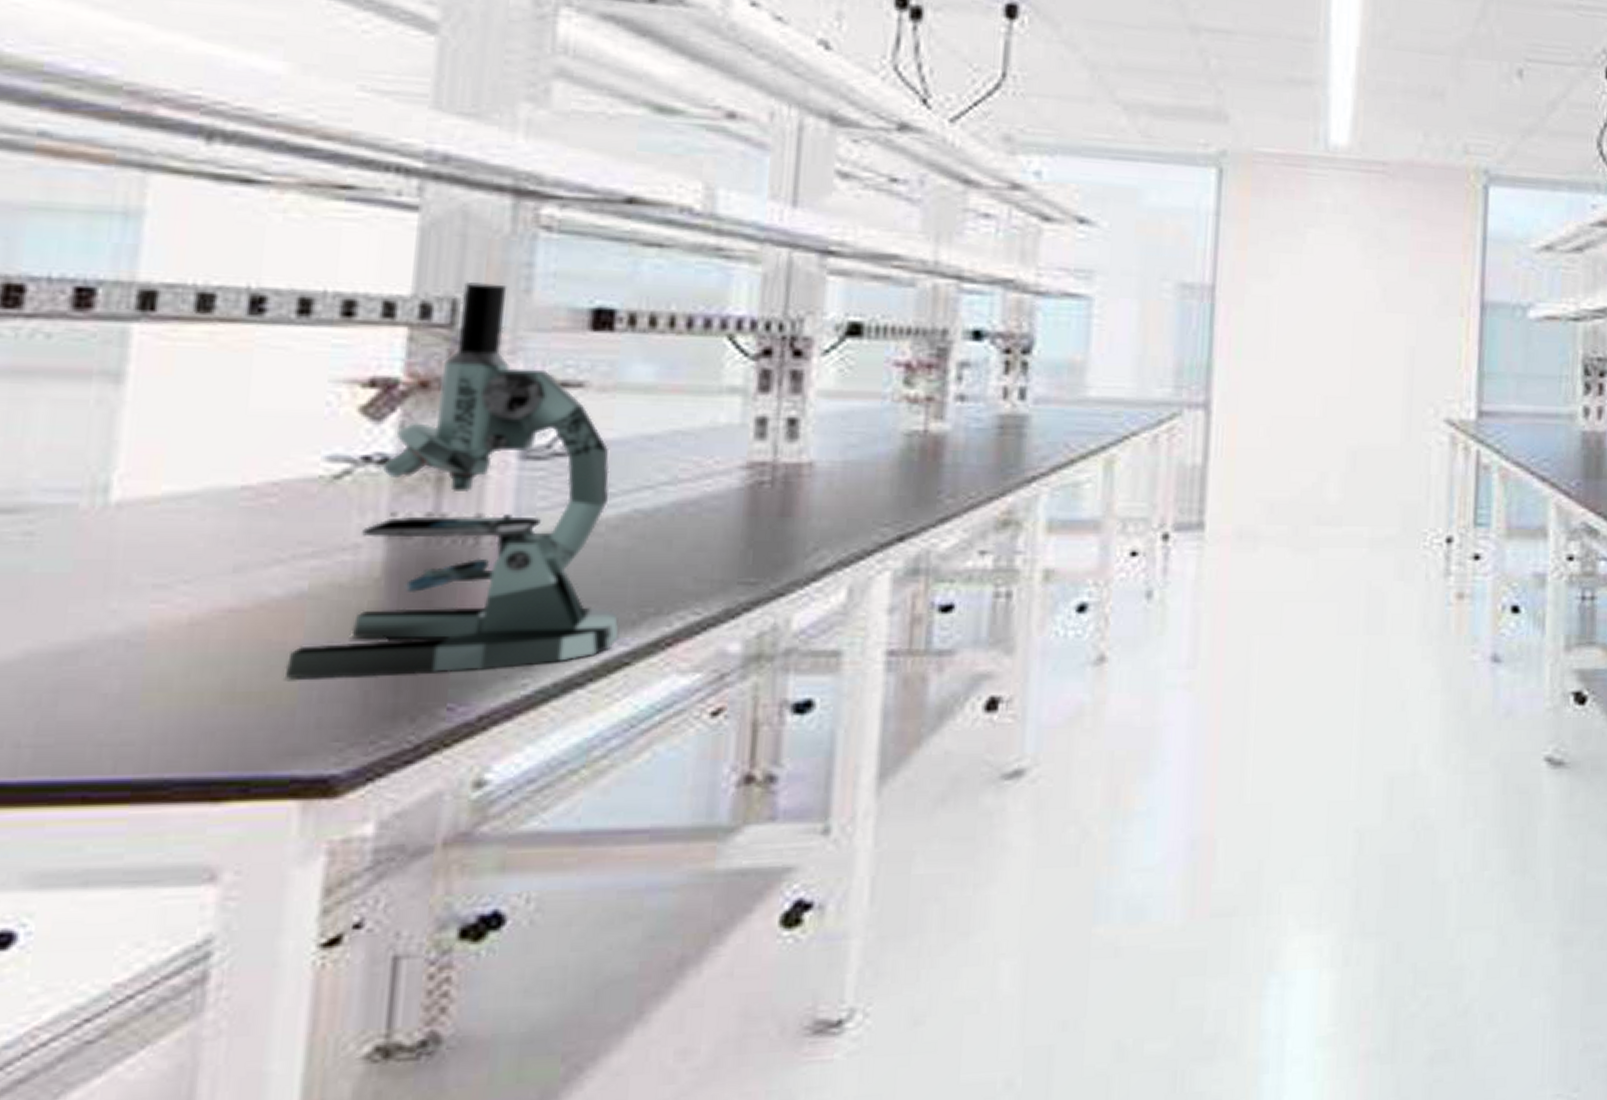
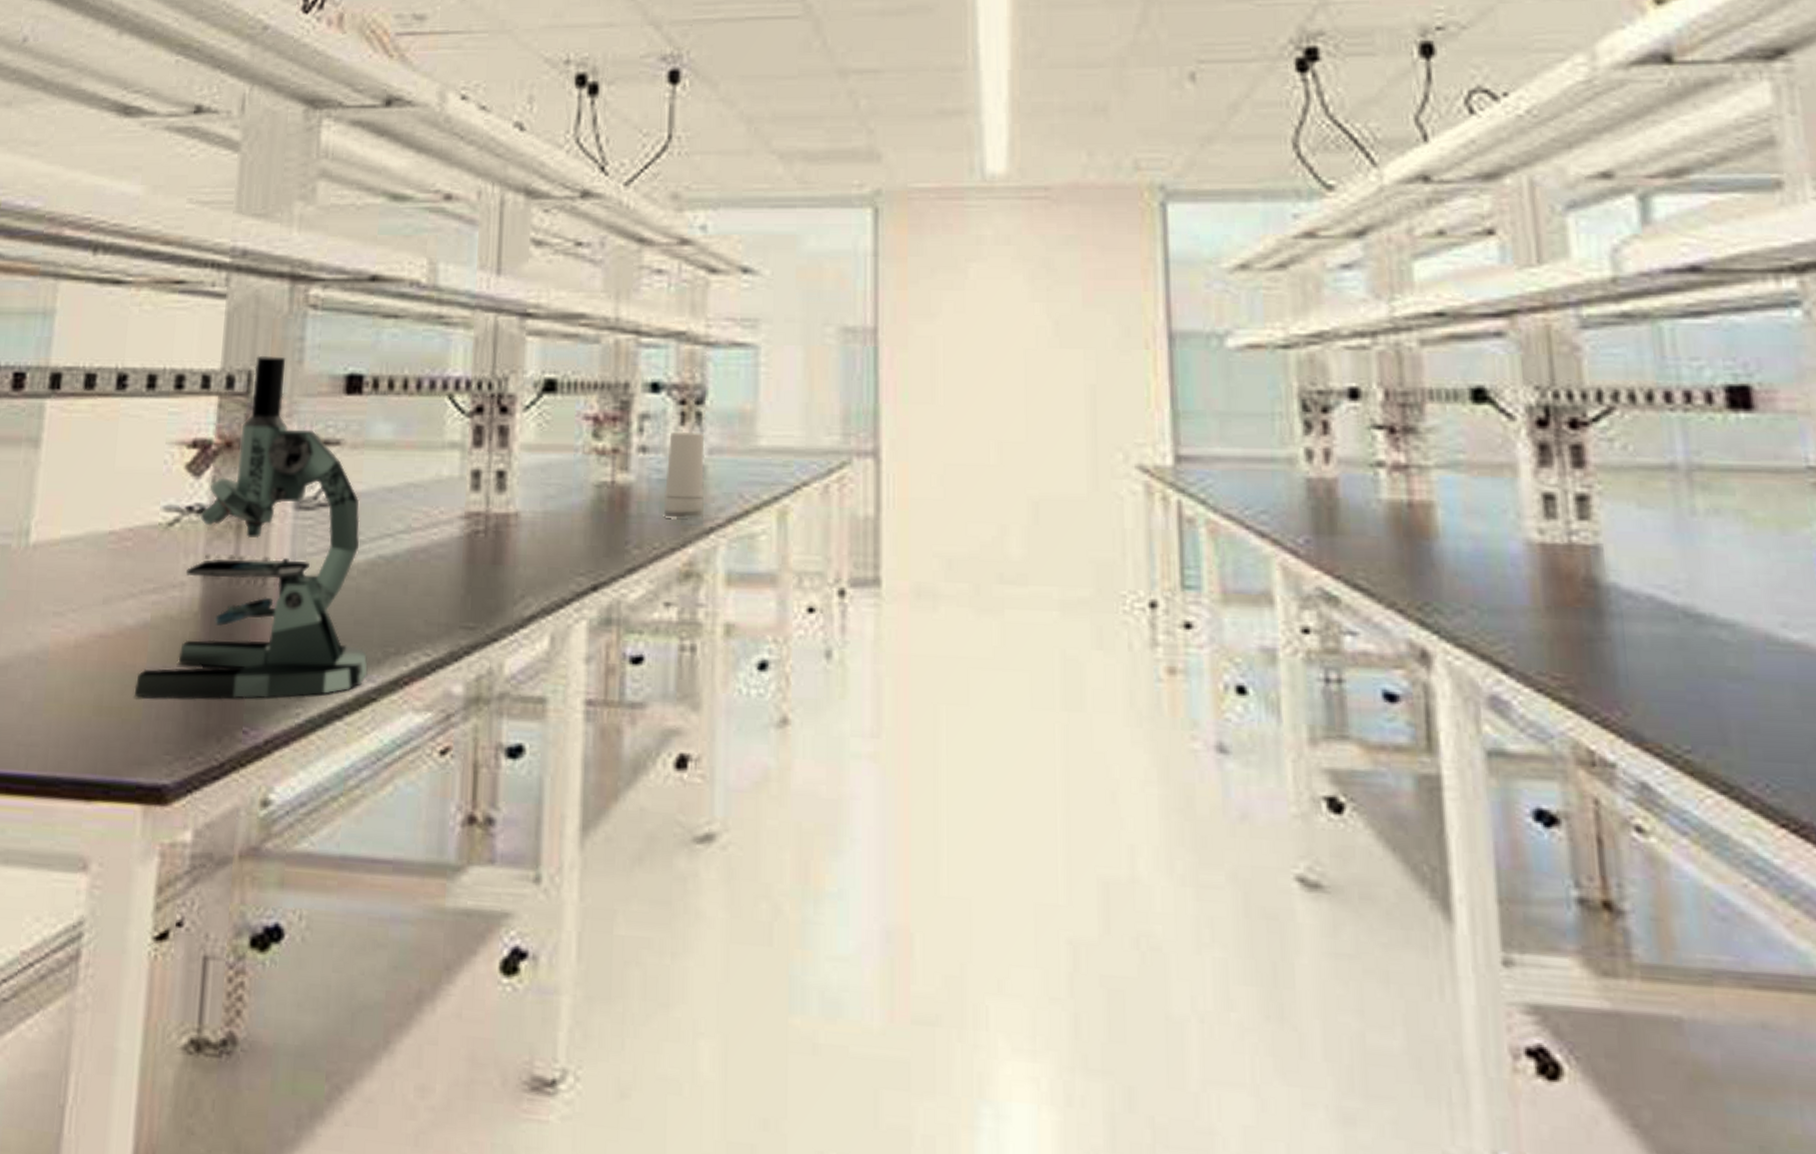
canister: none [981,381,1029,469] -> present [663,431,704,520]

